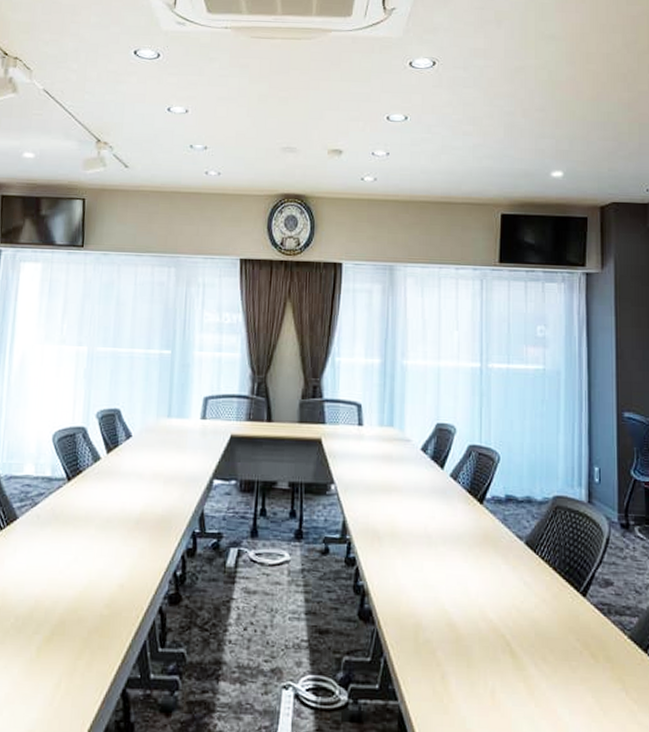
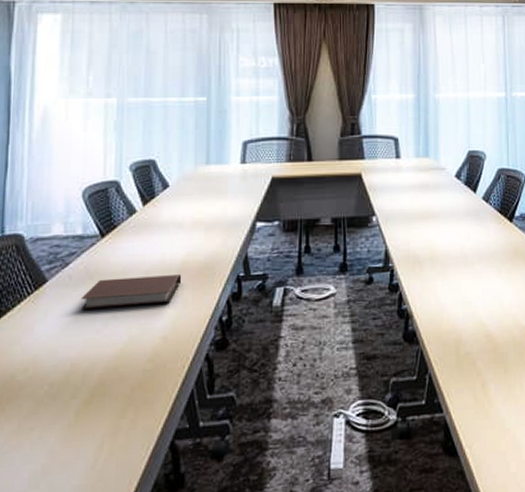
notebook: none [45,521,140,551] -> present [80,275,182,310]

